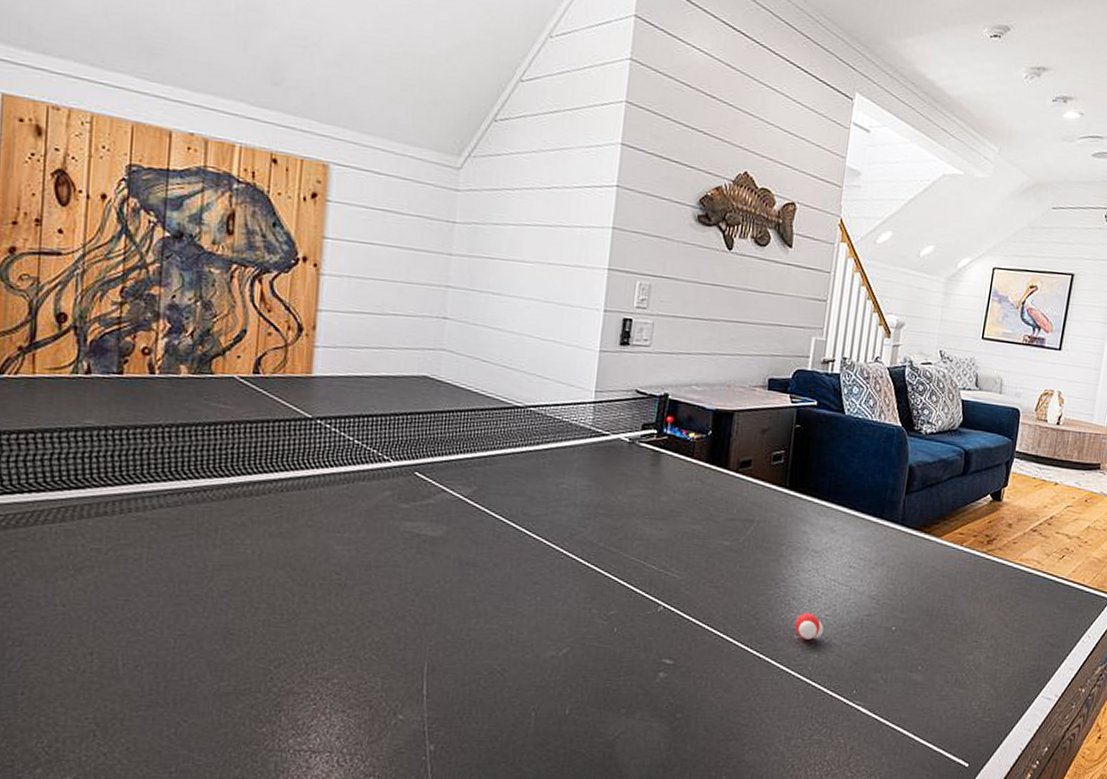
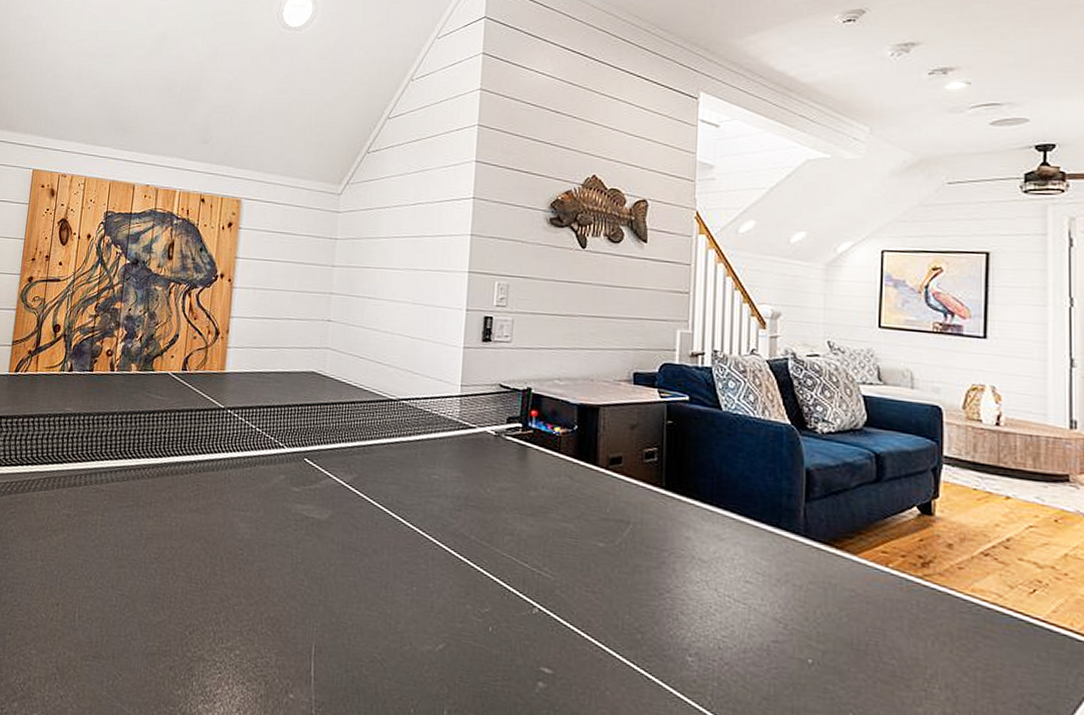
ping-pong ball: present [794,612,824,640] -> none [686,630,722,664]

